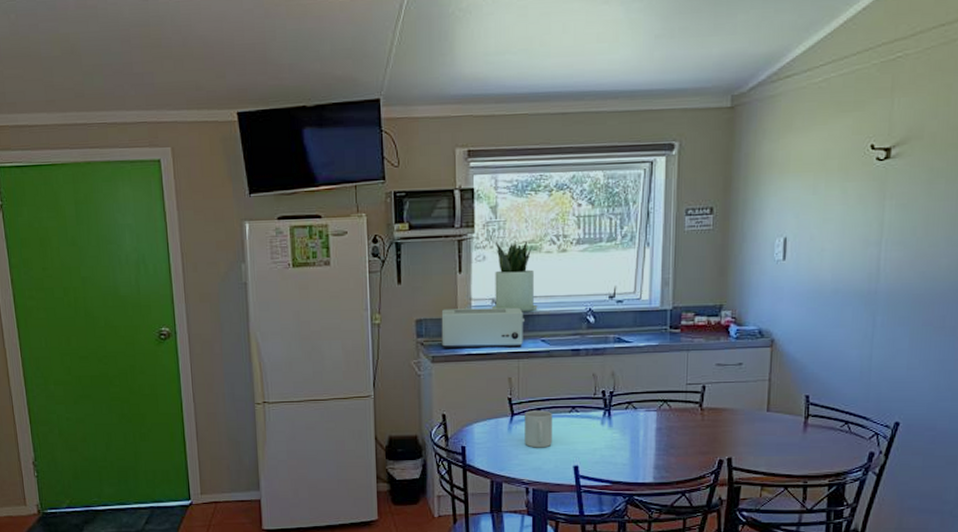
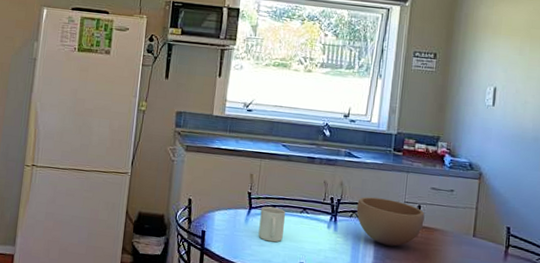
toaster: present [441,307,526,349] -> none [196,106,271,149]
planter: present [491,241,538,312] -> none [242,56,283,119]
bowl: none [632,384,710,434] -> present [356,196,425,247]

